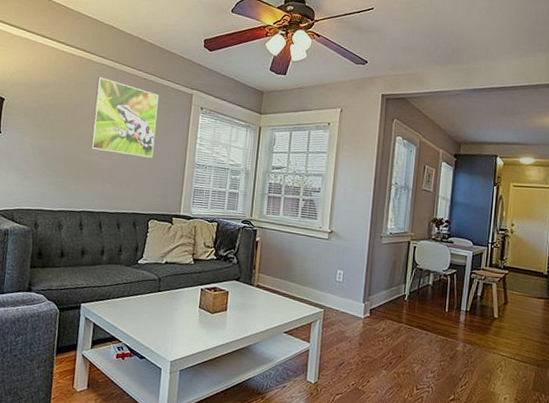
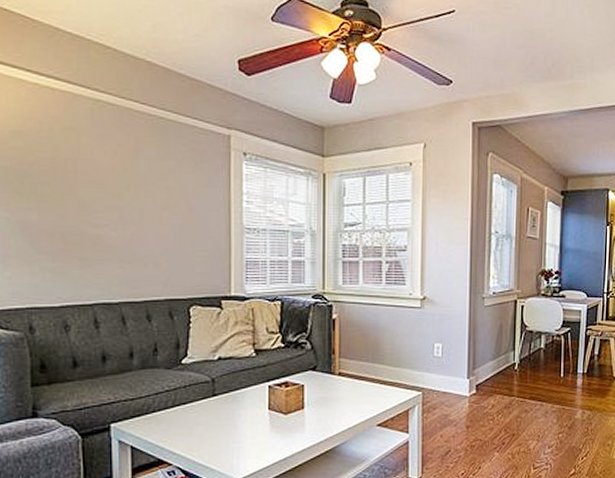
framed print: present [90,76,159,158] -> none [94,118,185,225]

